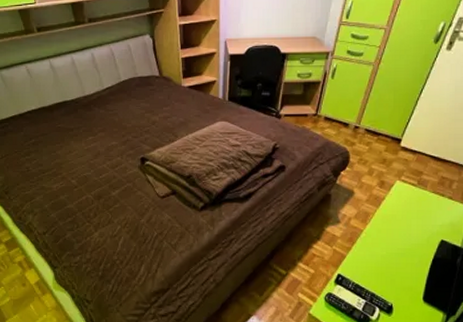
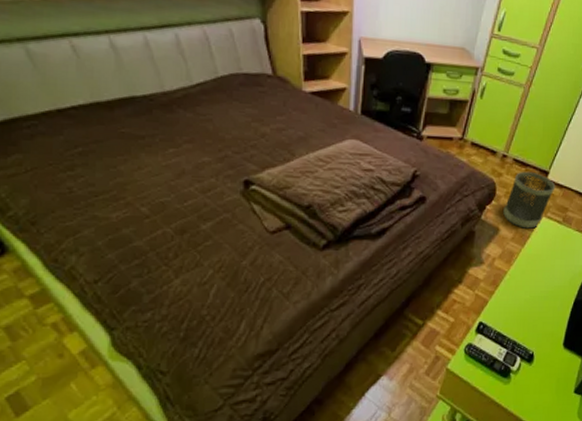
wastebasket: none [357,139,409,191] -> present [503,171,556,229]

